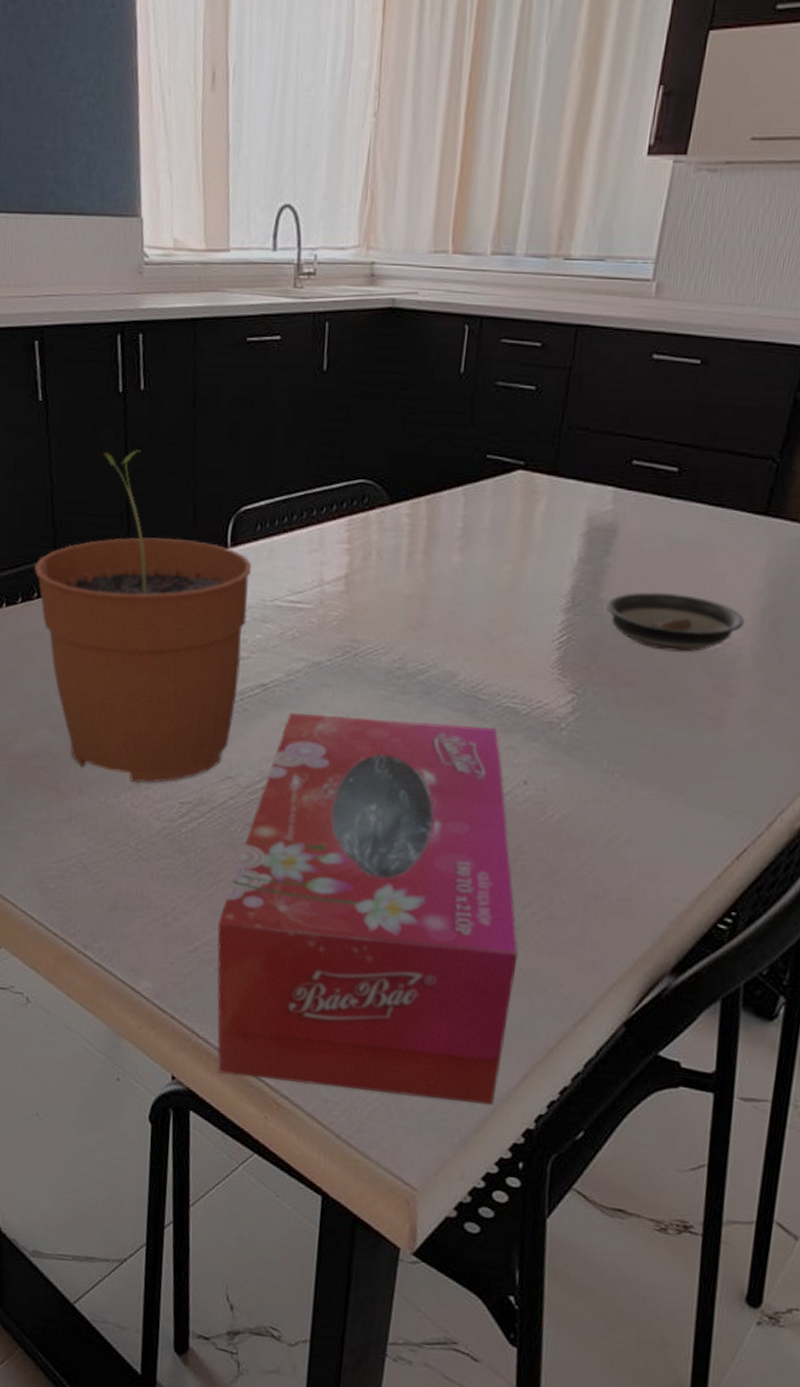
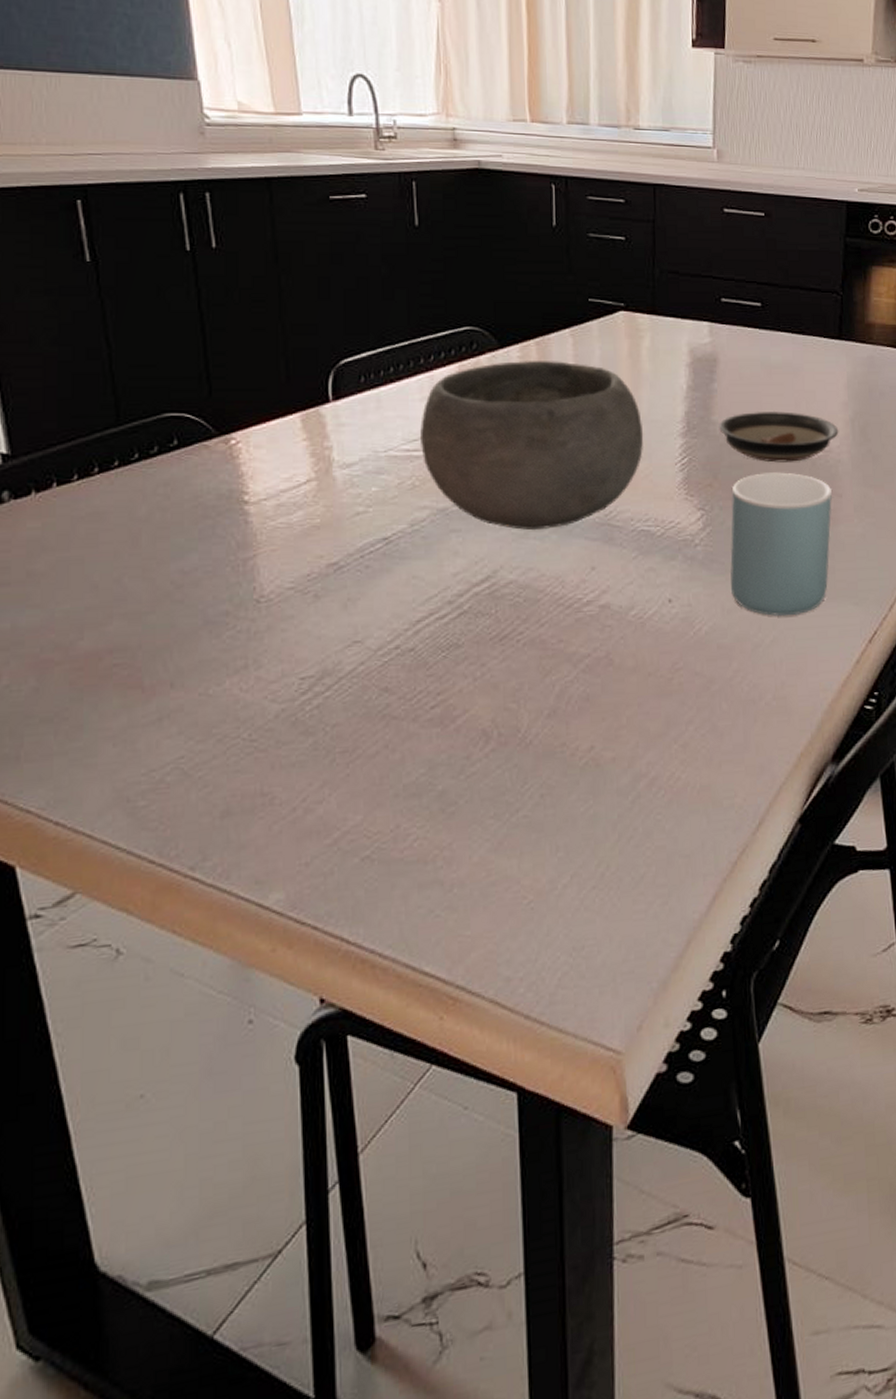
plant pot: present [34,450,251,783] -> none [93,308,359,664]
tissue box: present [217,713,519,1106] -> none [360,553,689,981]
bowl: none [304,518,524,694] -> present [420,361,644,531]
mug: none [591,661,724,818] -> present [730,472,832,616]

